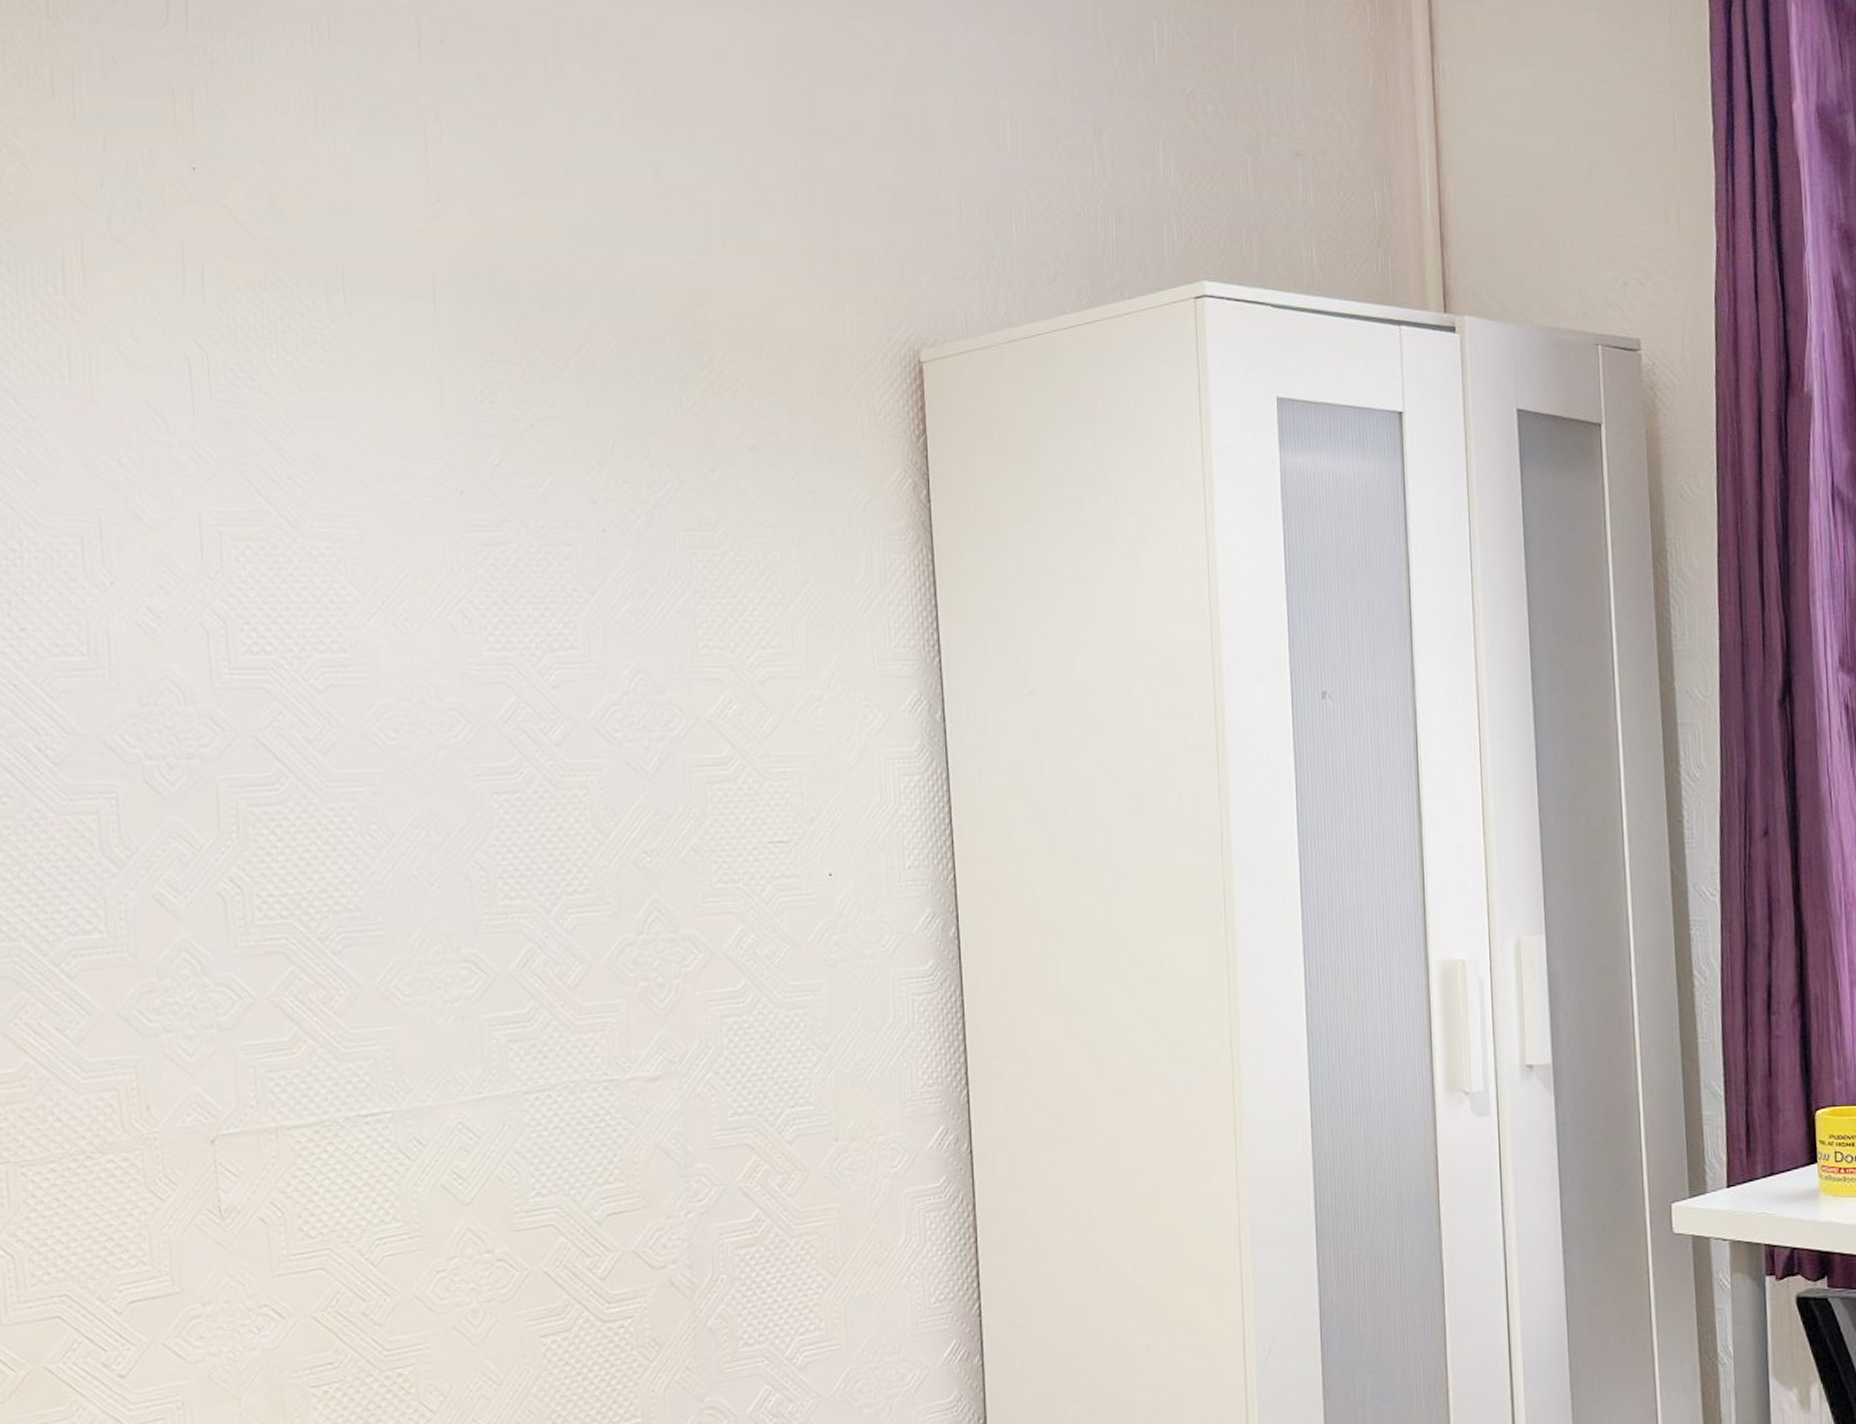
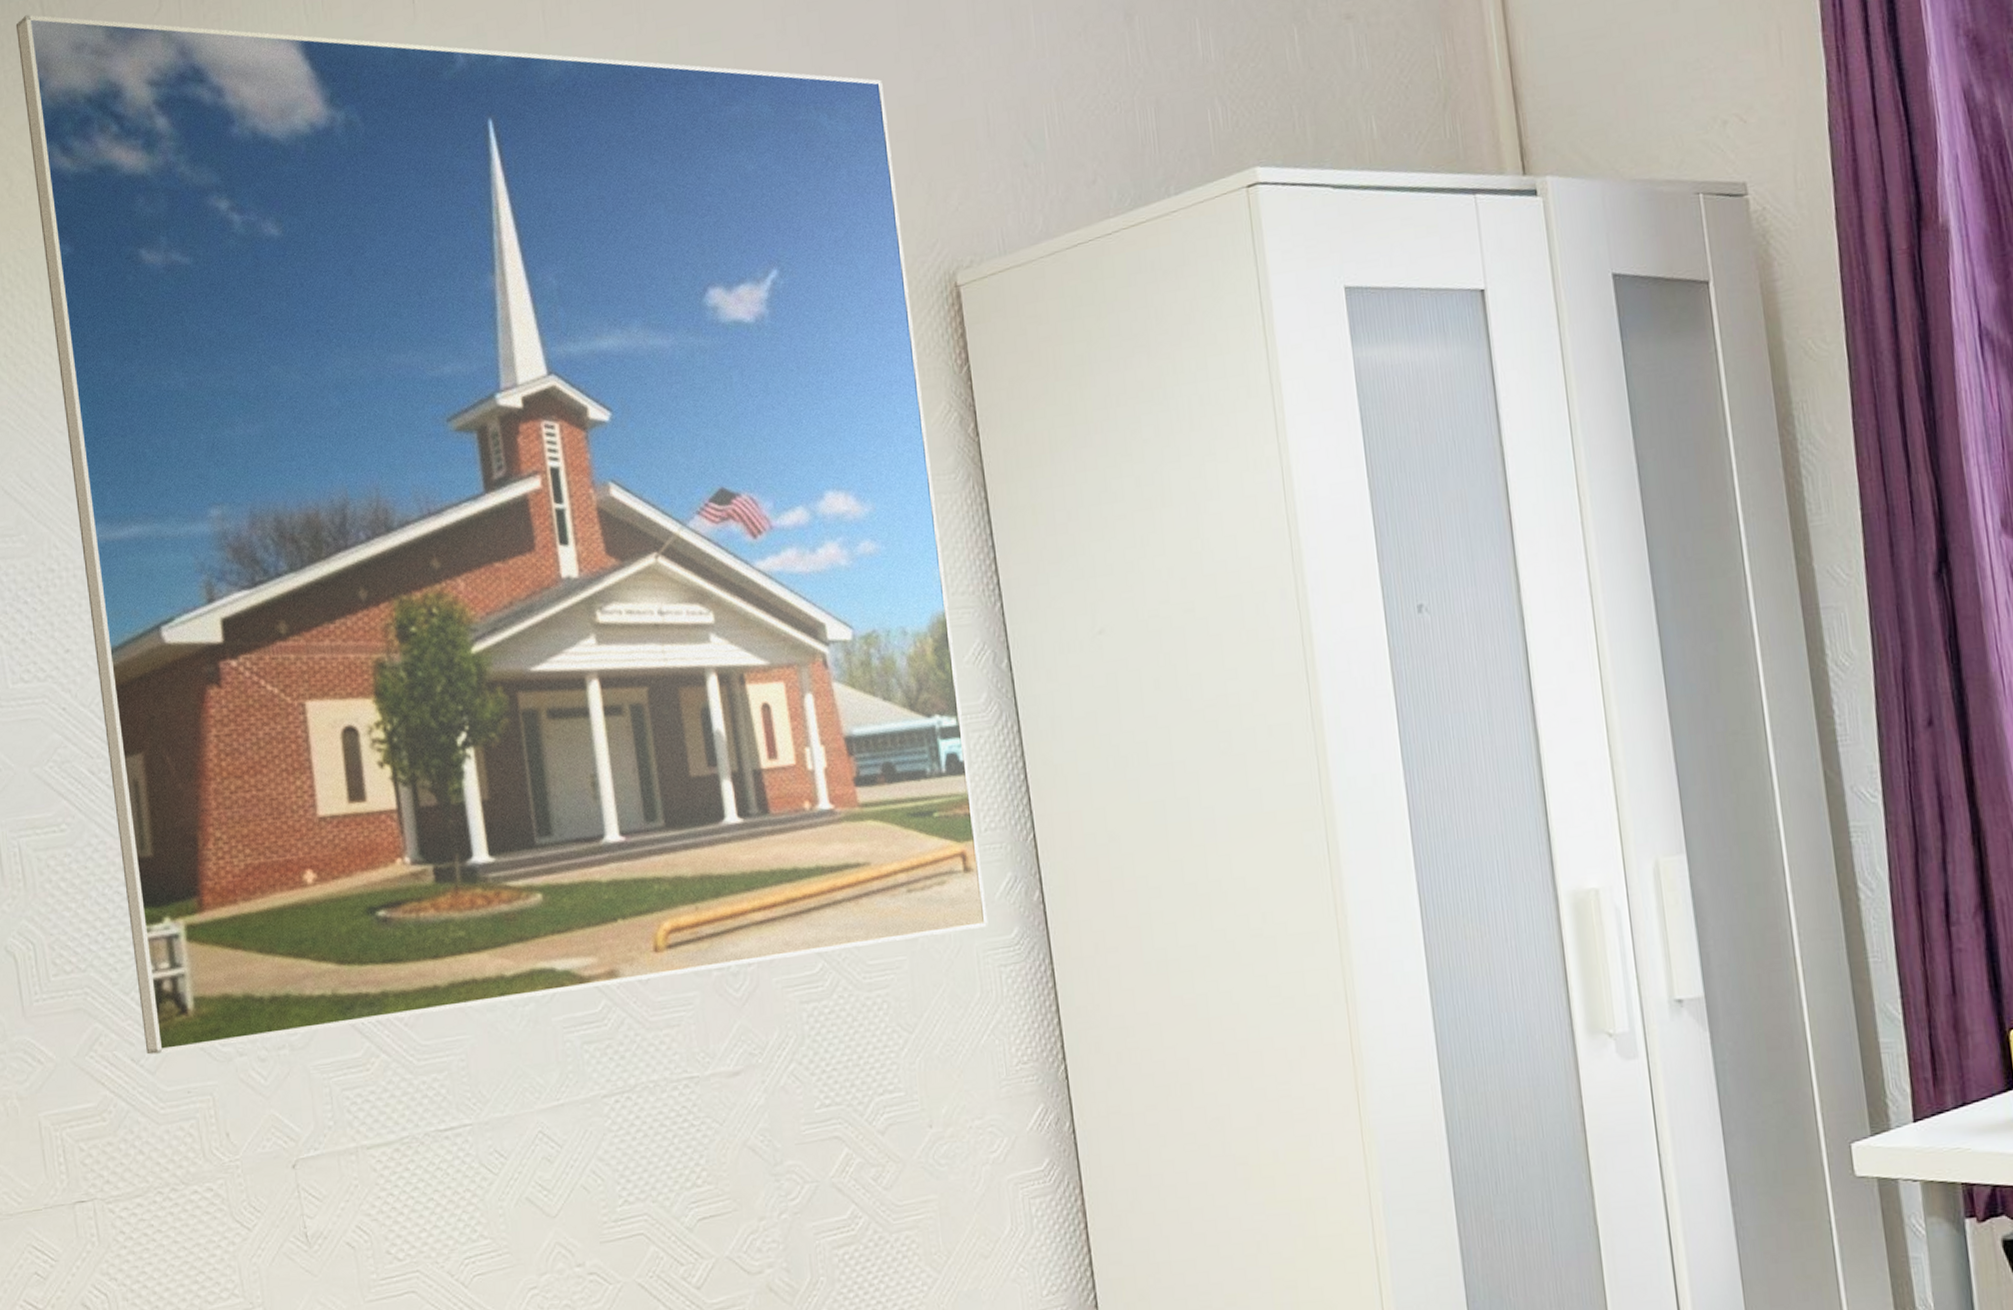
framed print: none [19,14,905,1026] -> present [15,15,988,1055]

